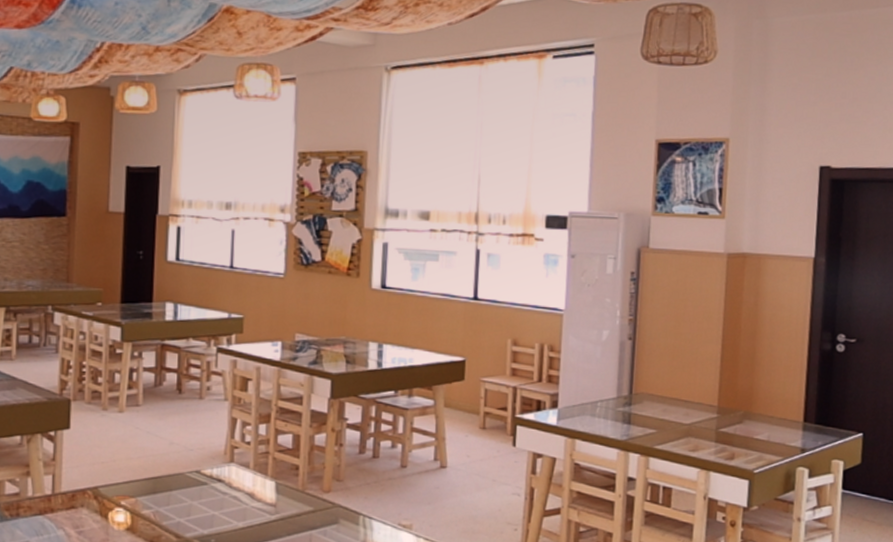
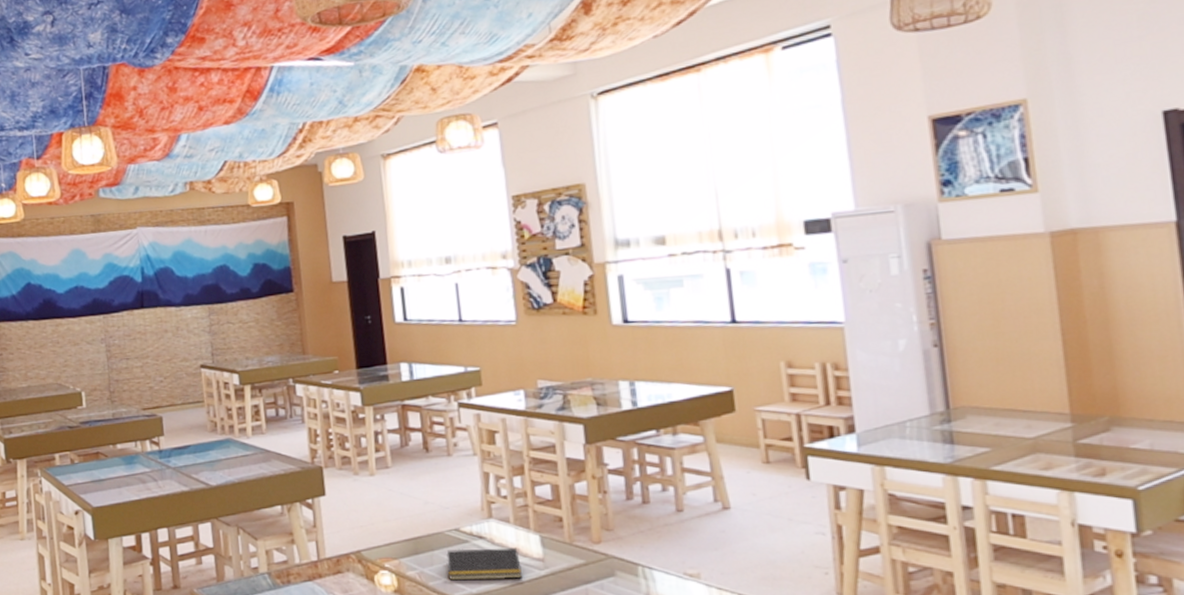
notepad: none [182,490,254,523] -> present [446,547,522,581]

